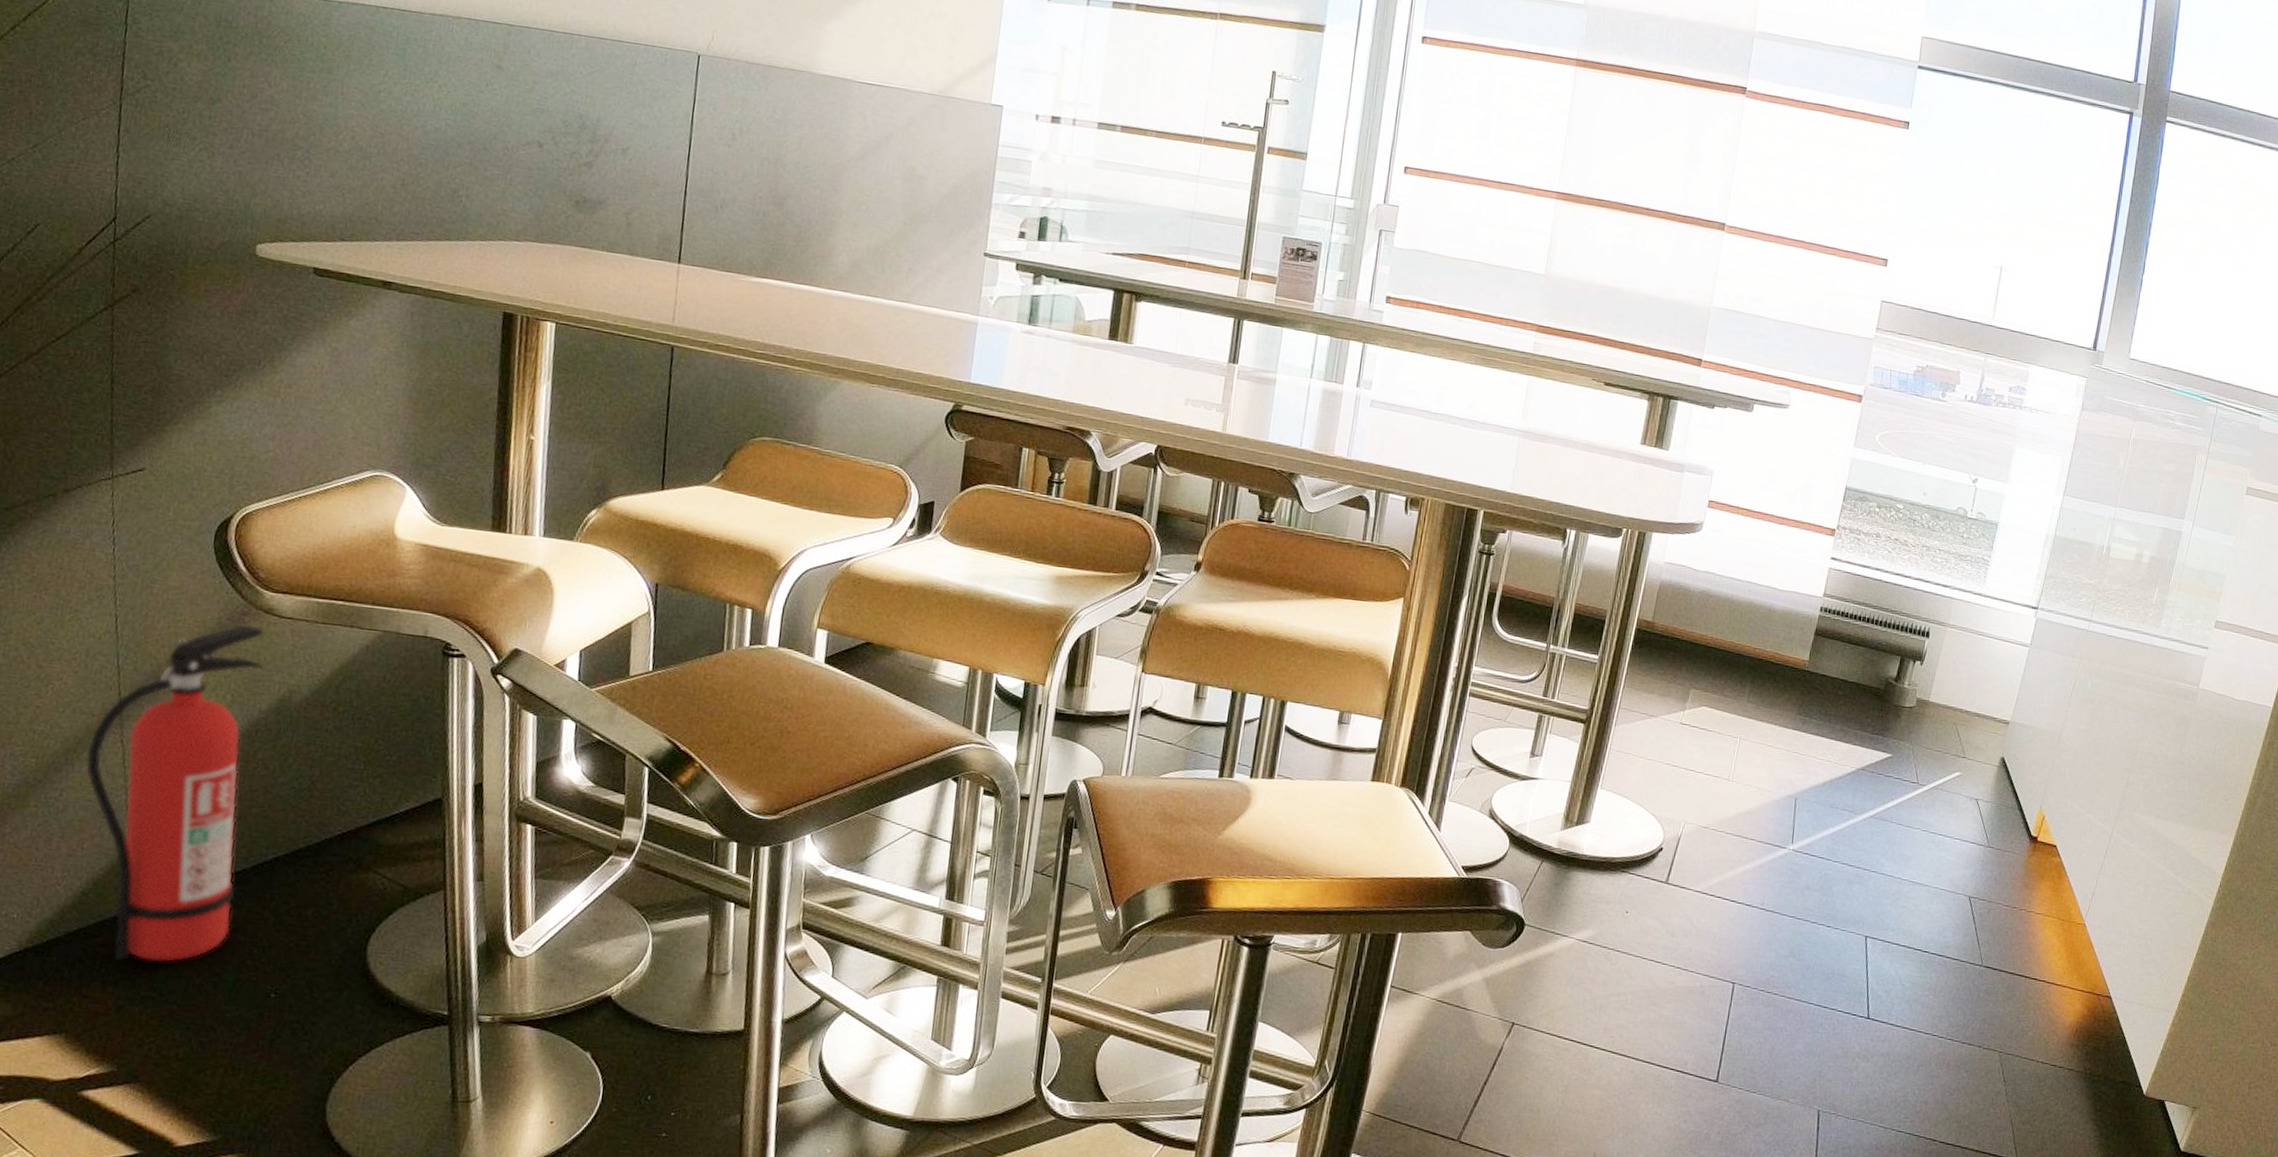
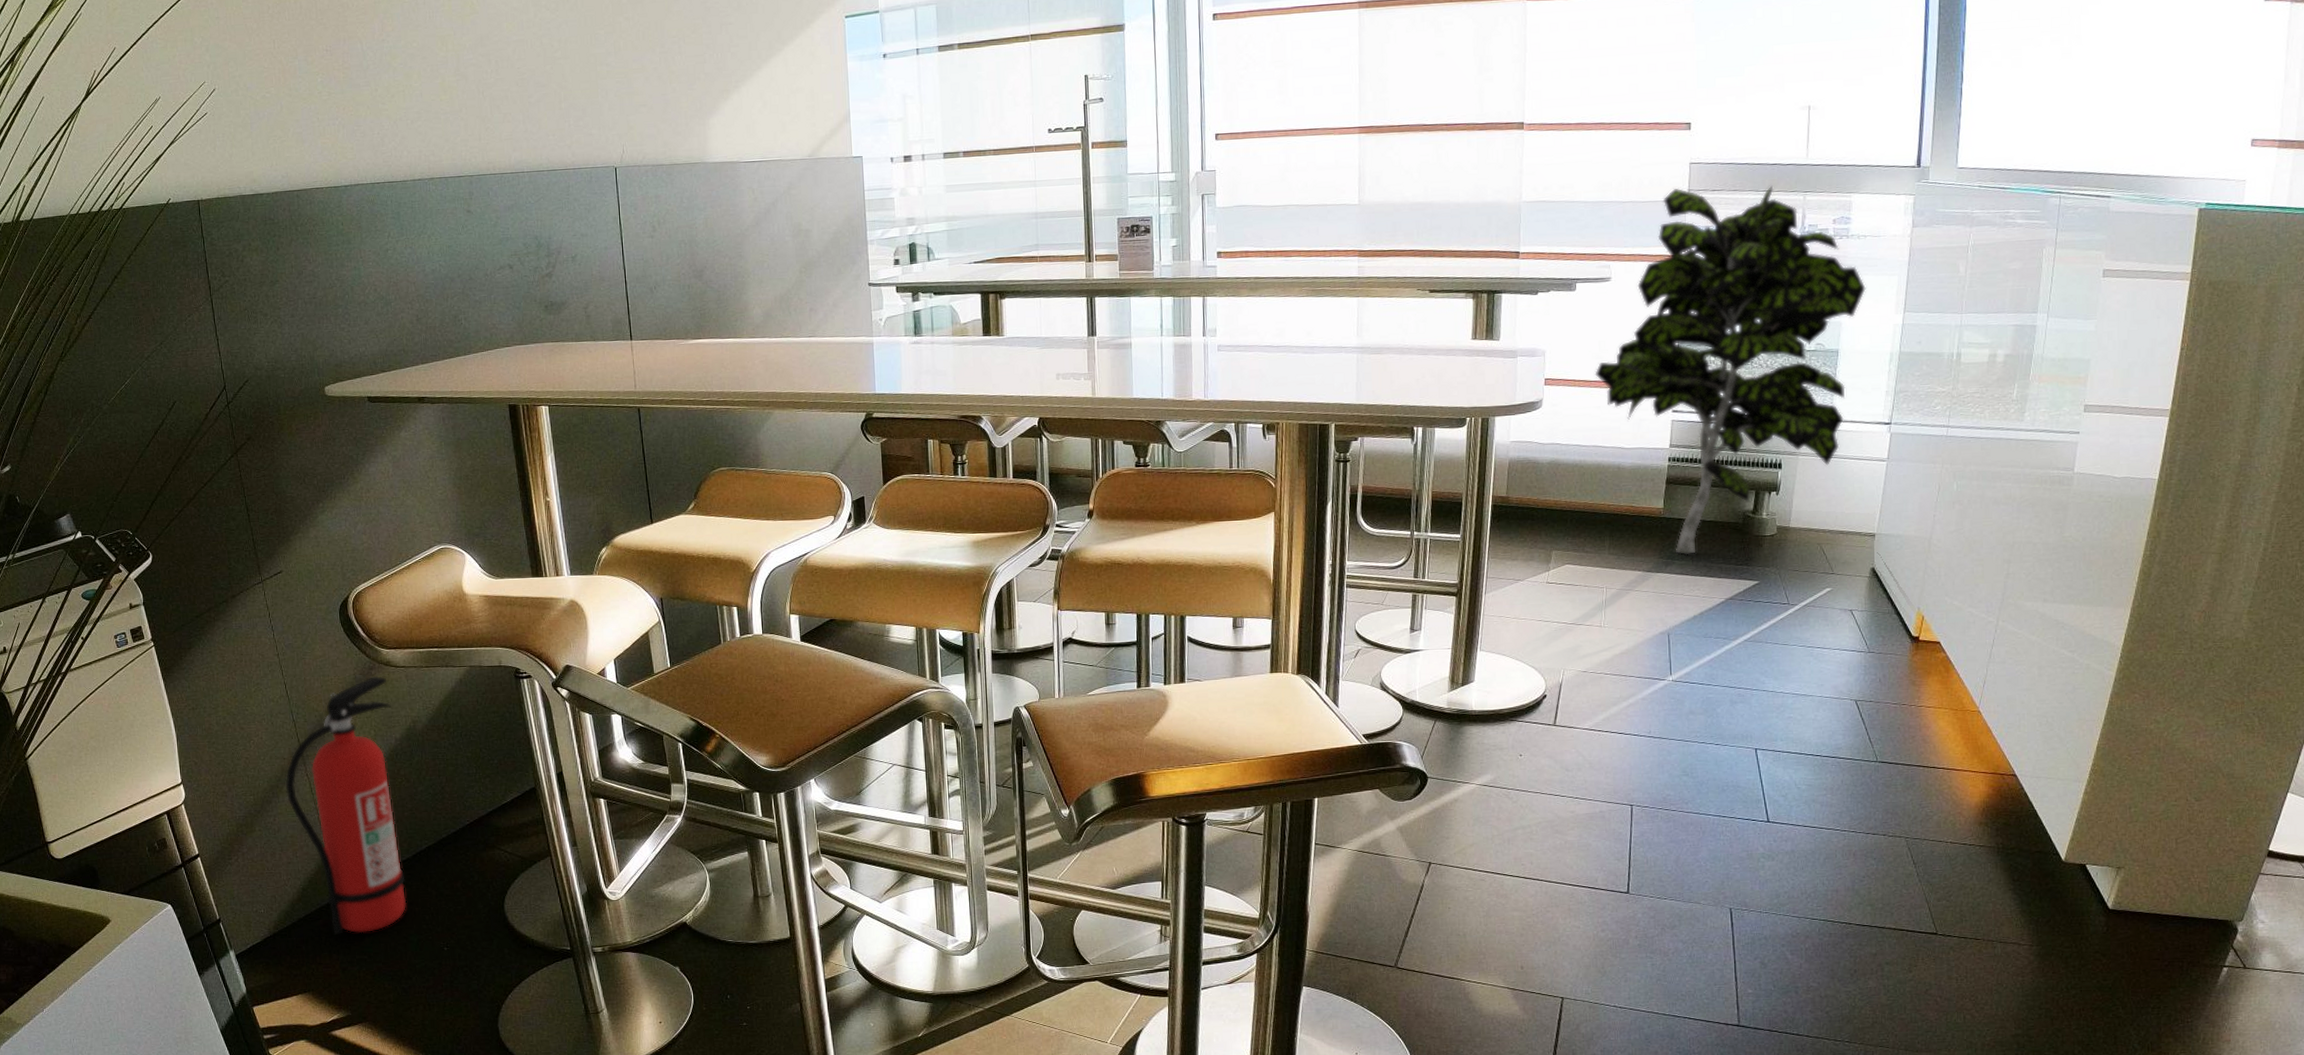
indoor plant: none [1759,323,2032,716] -> present [1595,185,1866,555]

